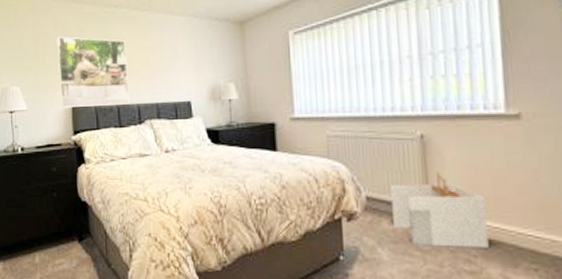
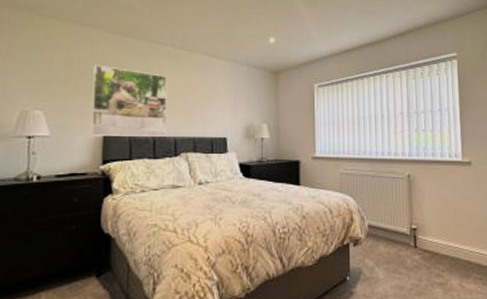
architectural model: present [389,171,489,248] -> none [385,204,452,265]

